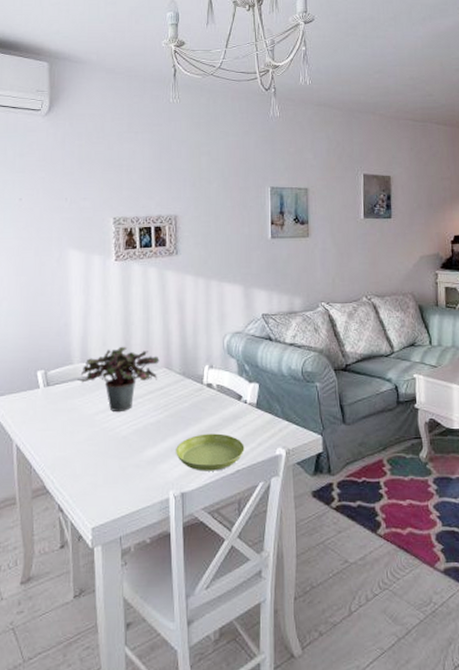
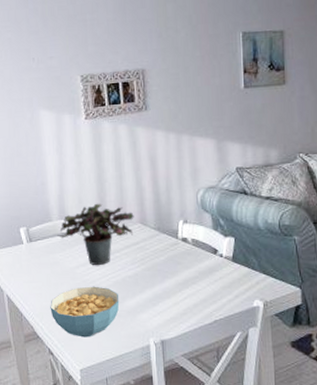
cereal bowl: none [63,434,140,492] -> present [50,286,120,338]
saucer: present [176,433,245,471] -> none [154,286,222,321]

